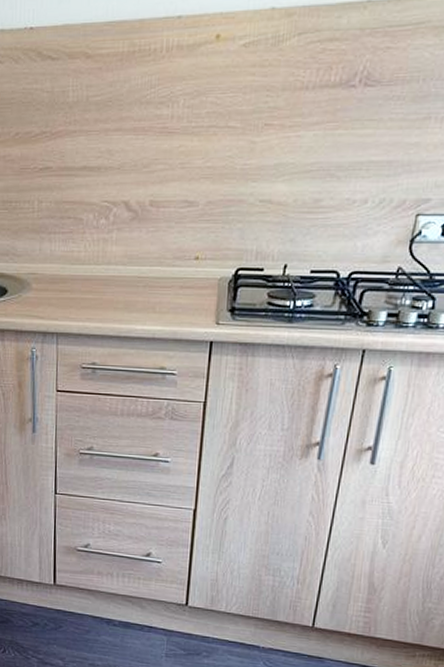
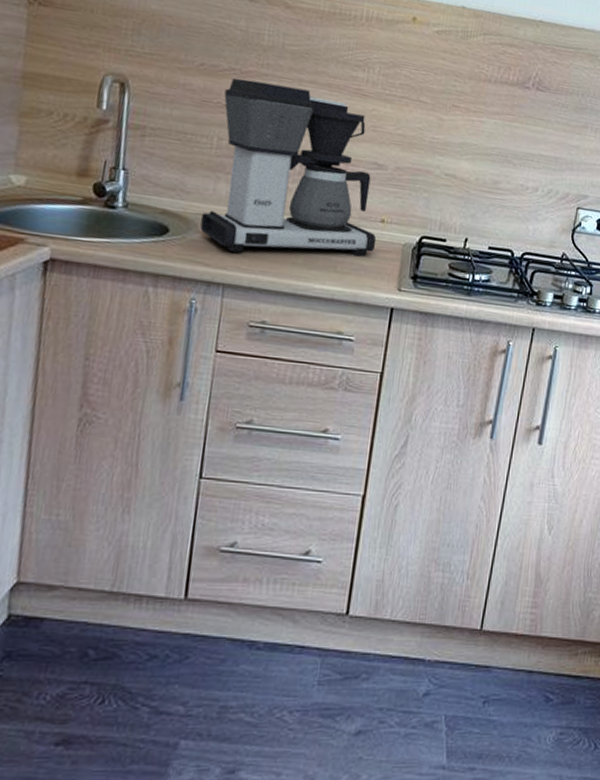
coffee maker: none [32,139,192,304] -> present [200,78,377,257]

